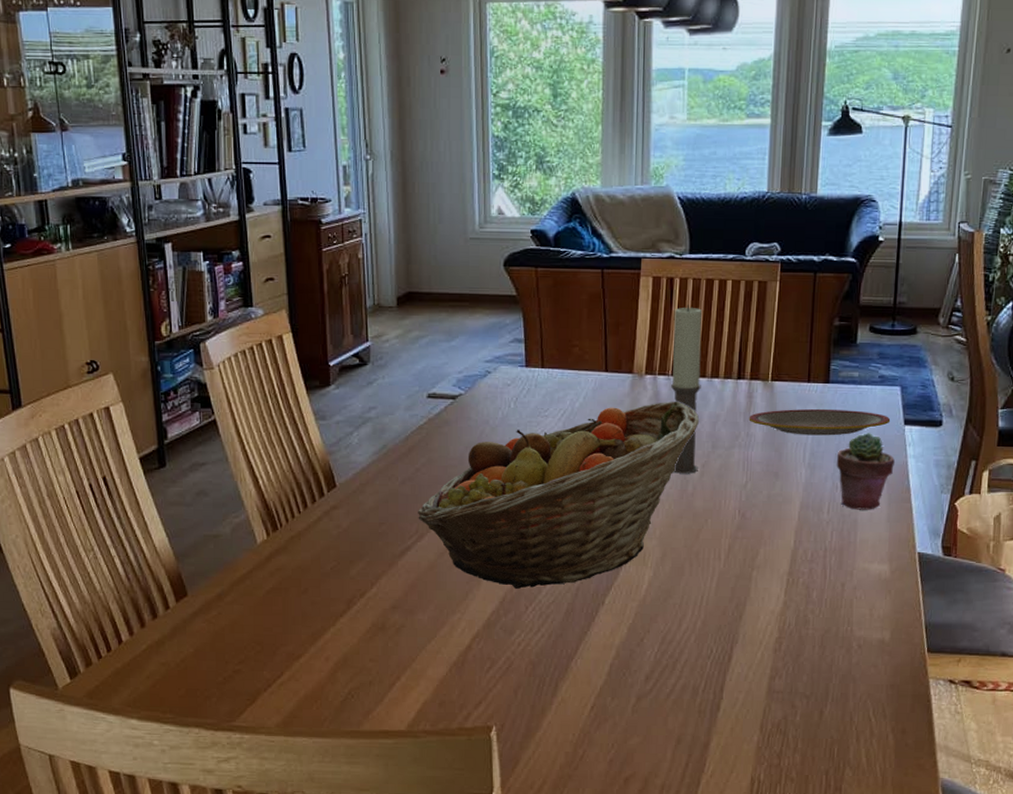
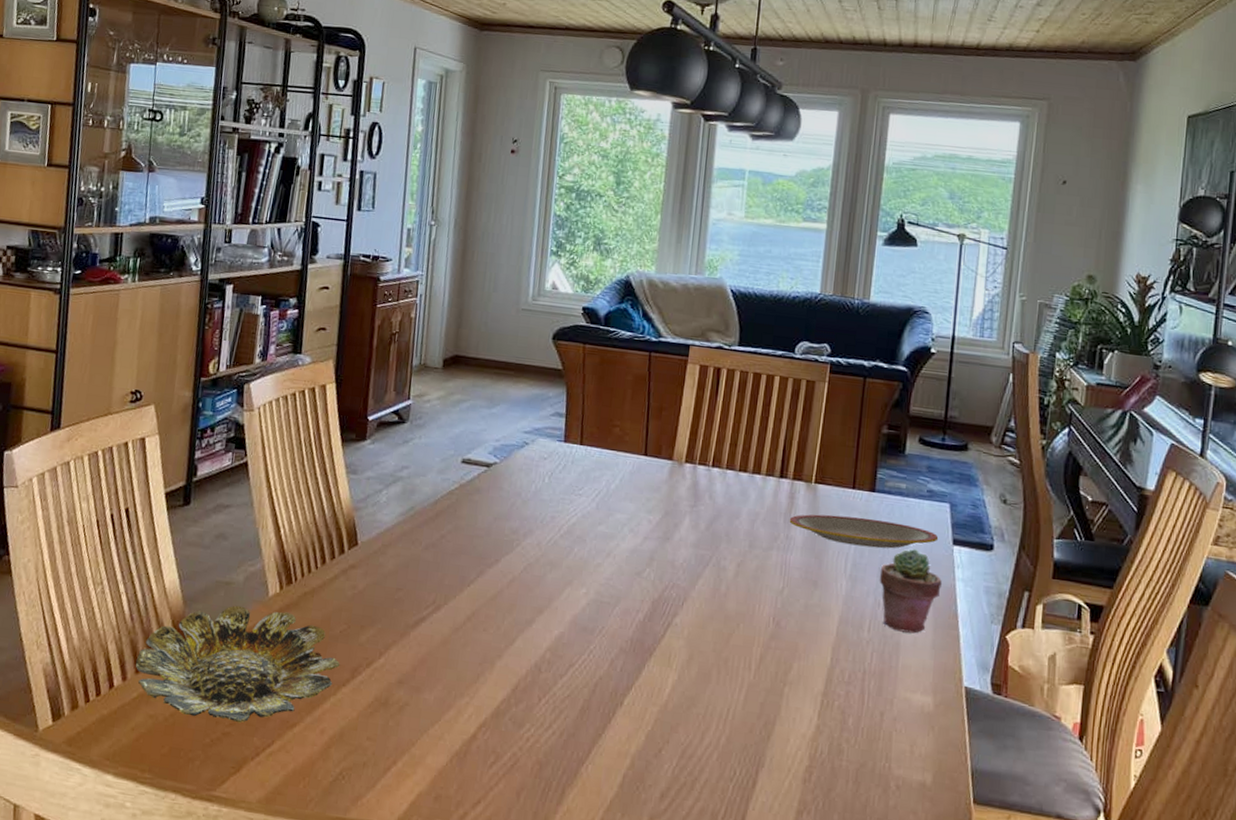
bowl: none [139,555,335,661] -> present [135,605,340,723]
fruit basket: present [418,401,699,589] -> none [437,492,738,678]
candle: present [671,304,702,474] -> none [707,396,747,572]

